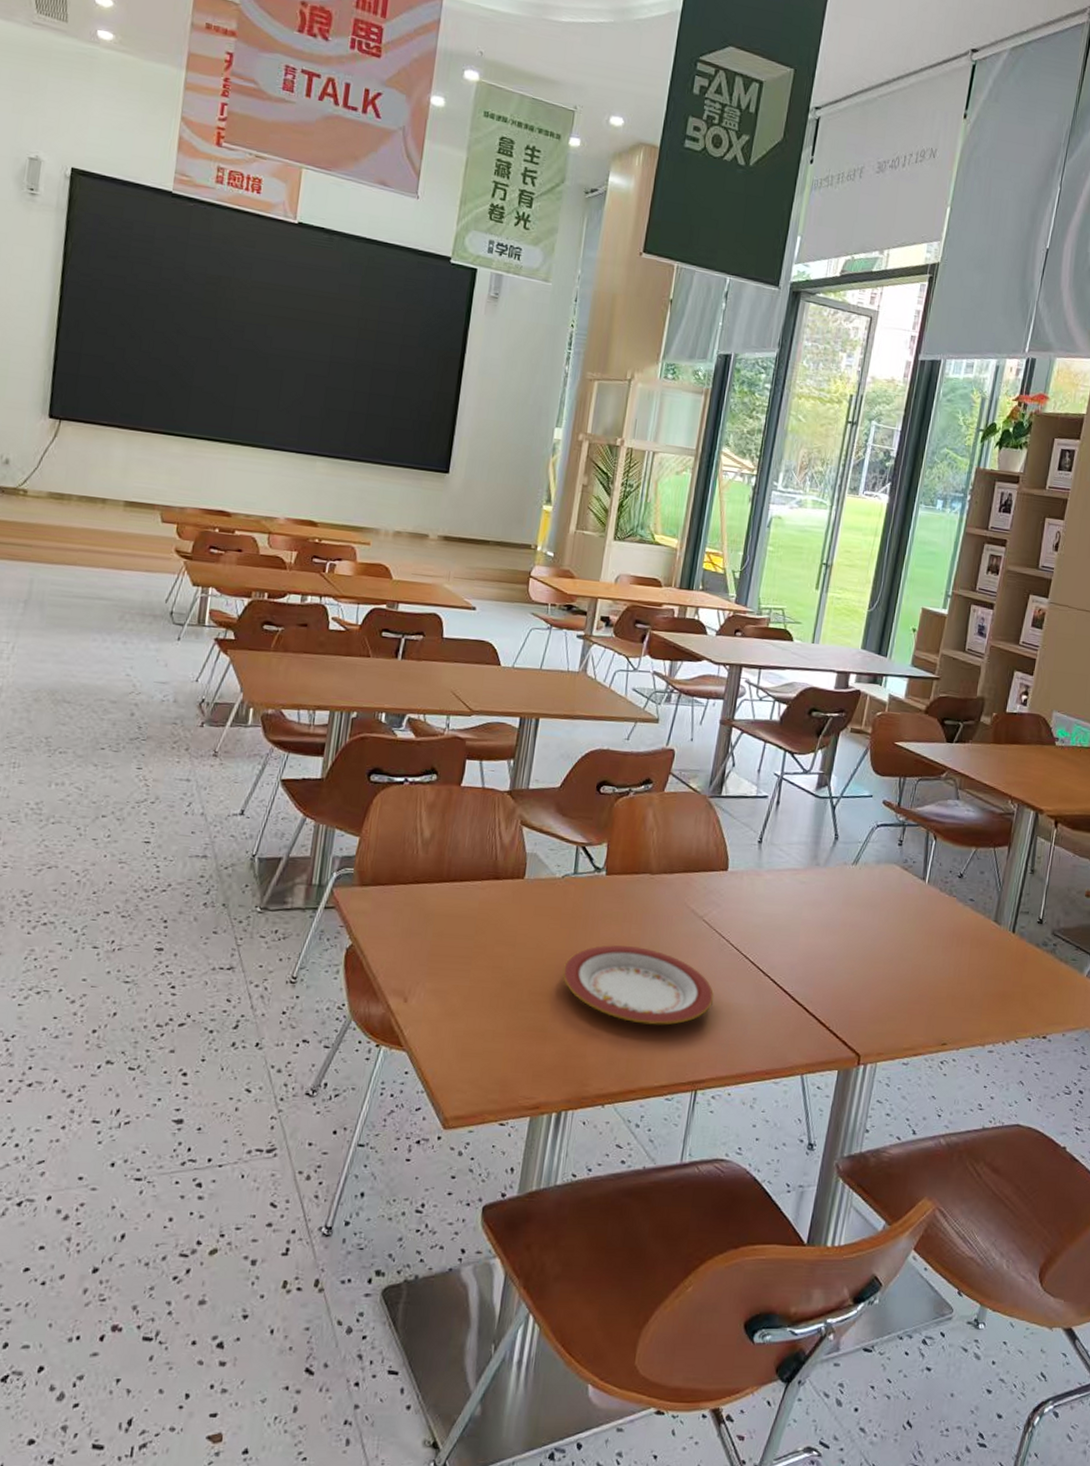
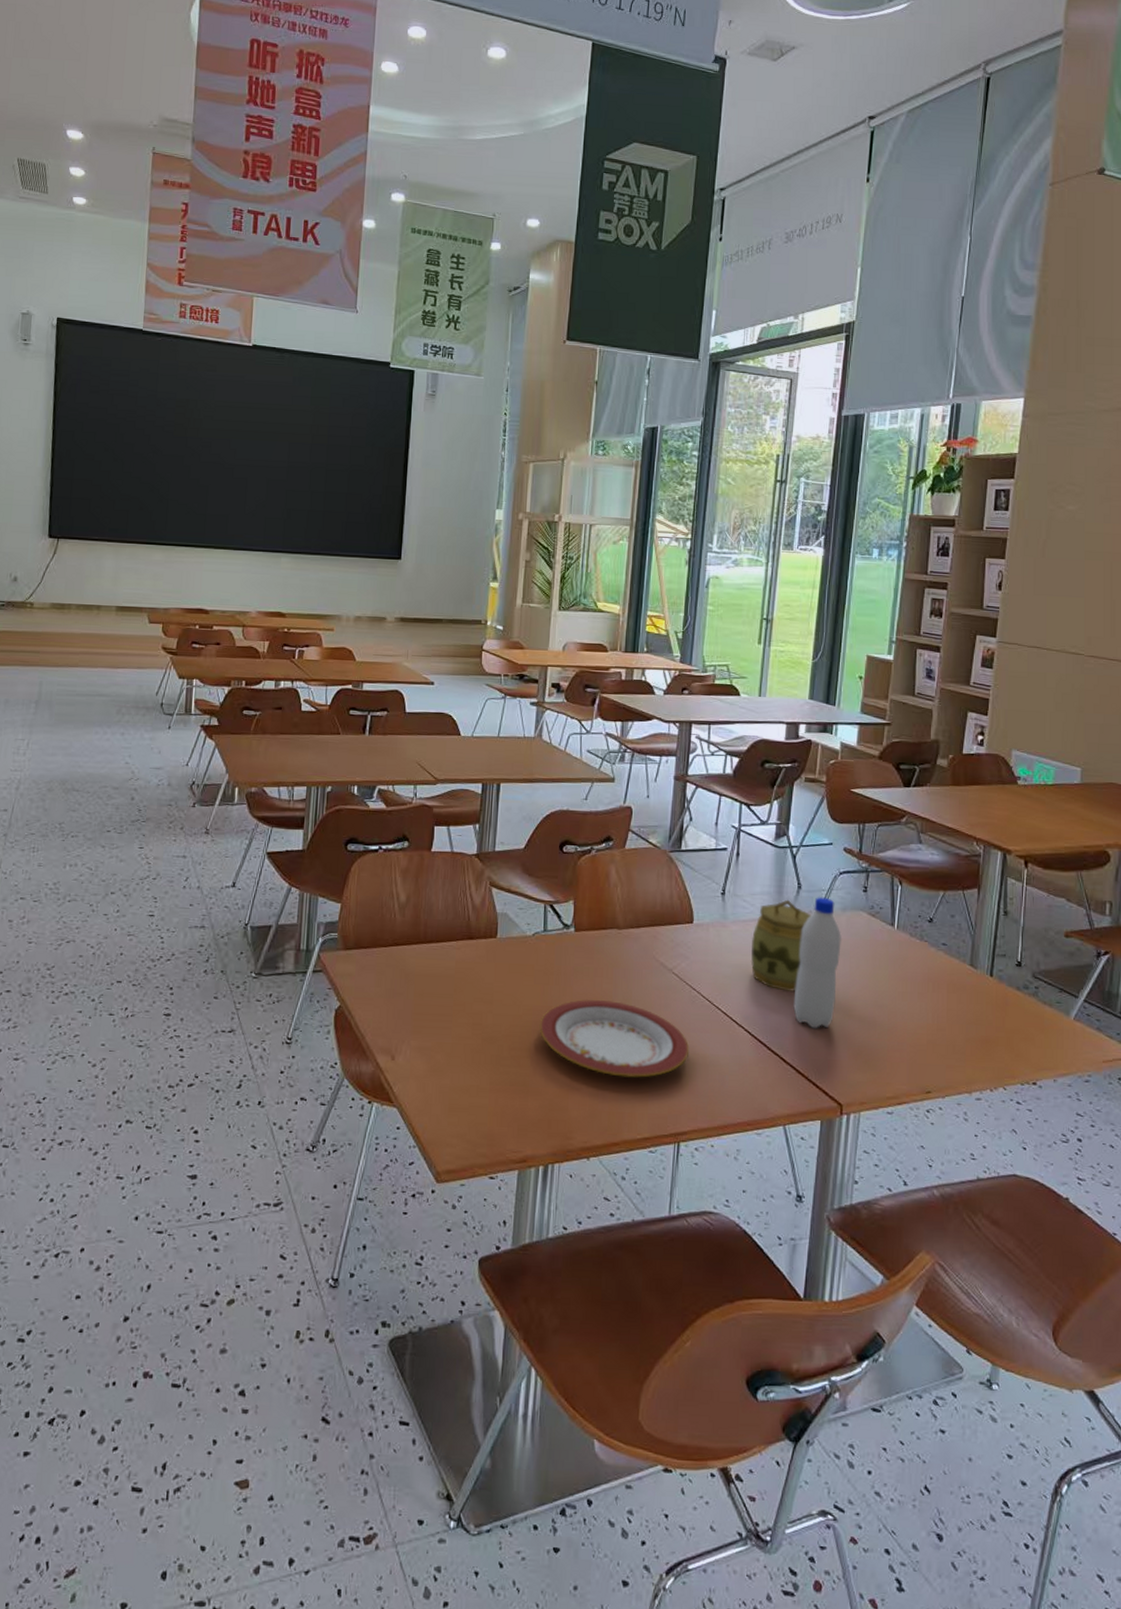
jar: none [782,850,846,942] -> present [751,899,811,992]
water bottle: none [820,848,874,980] -> present [793,896,842,1029]

